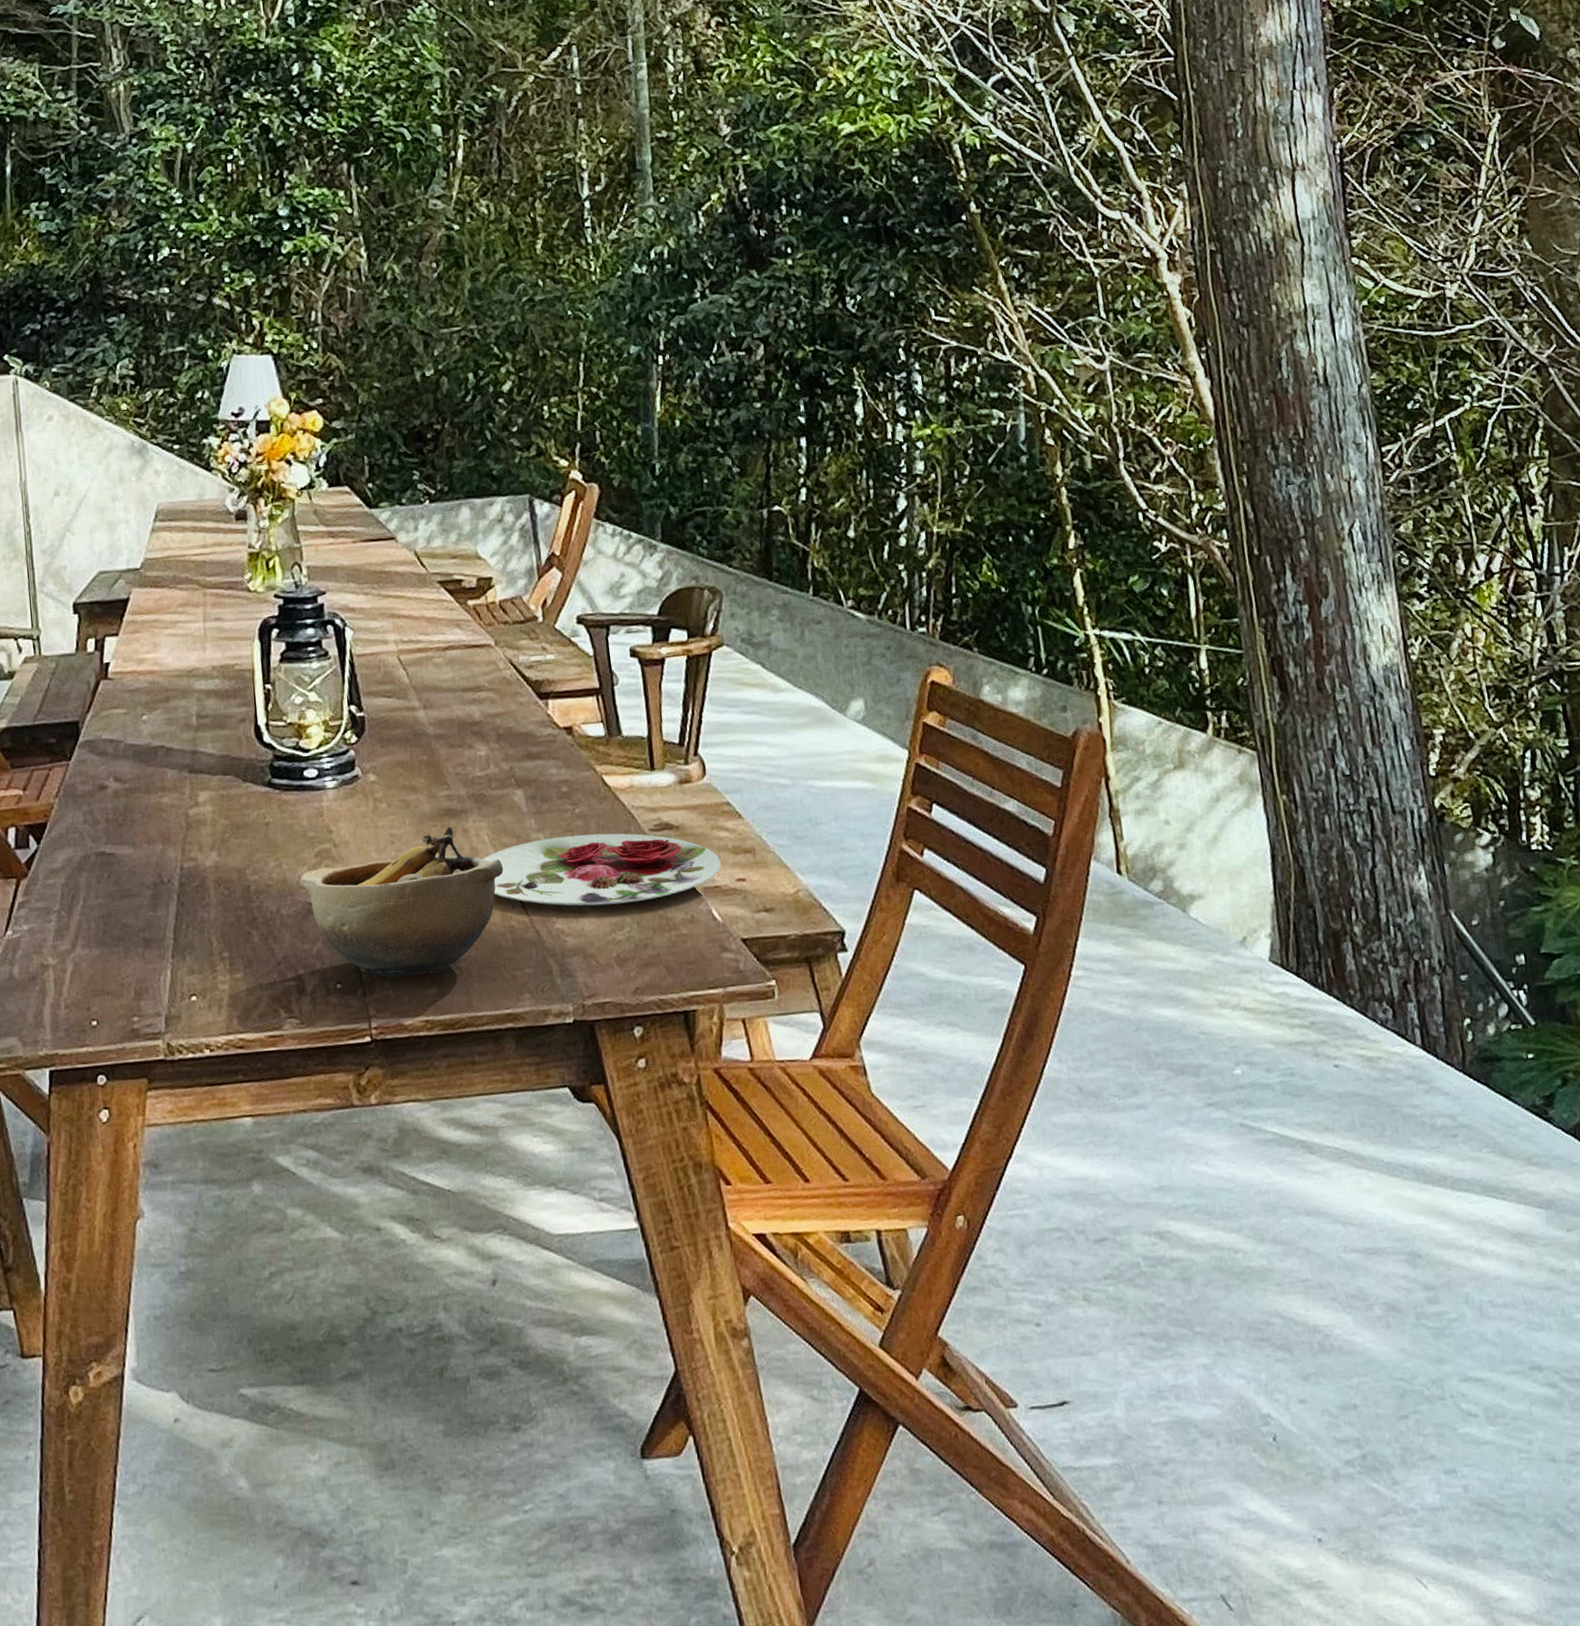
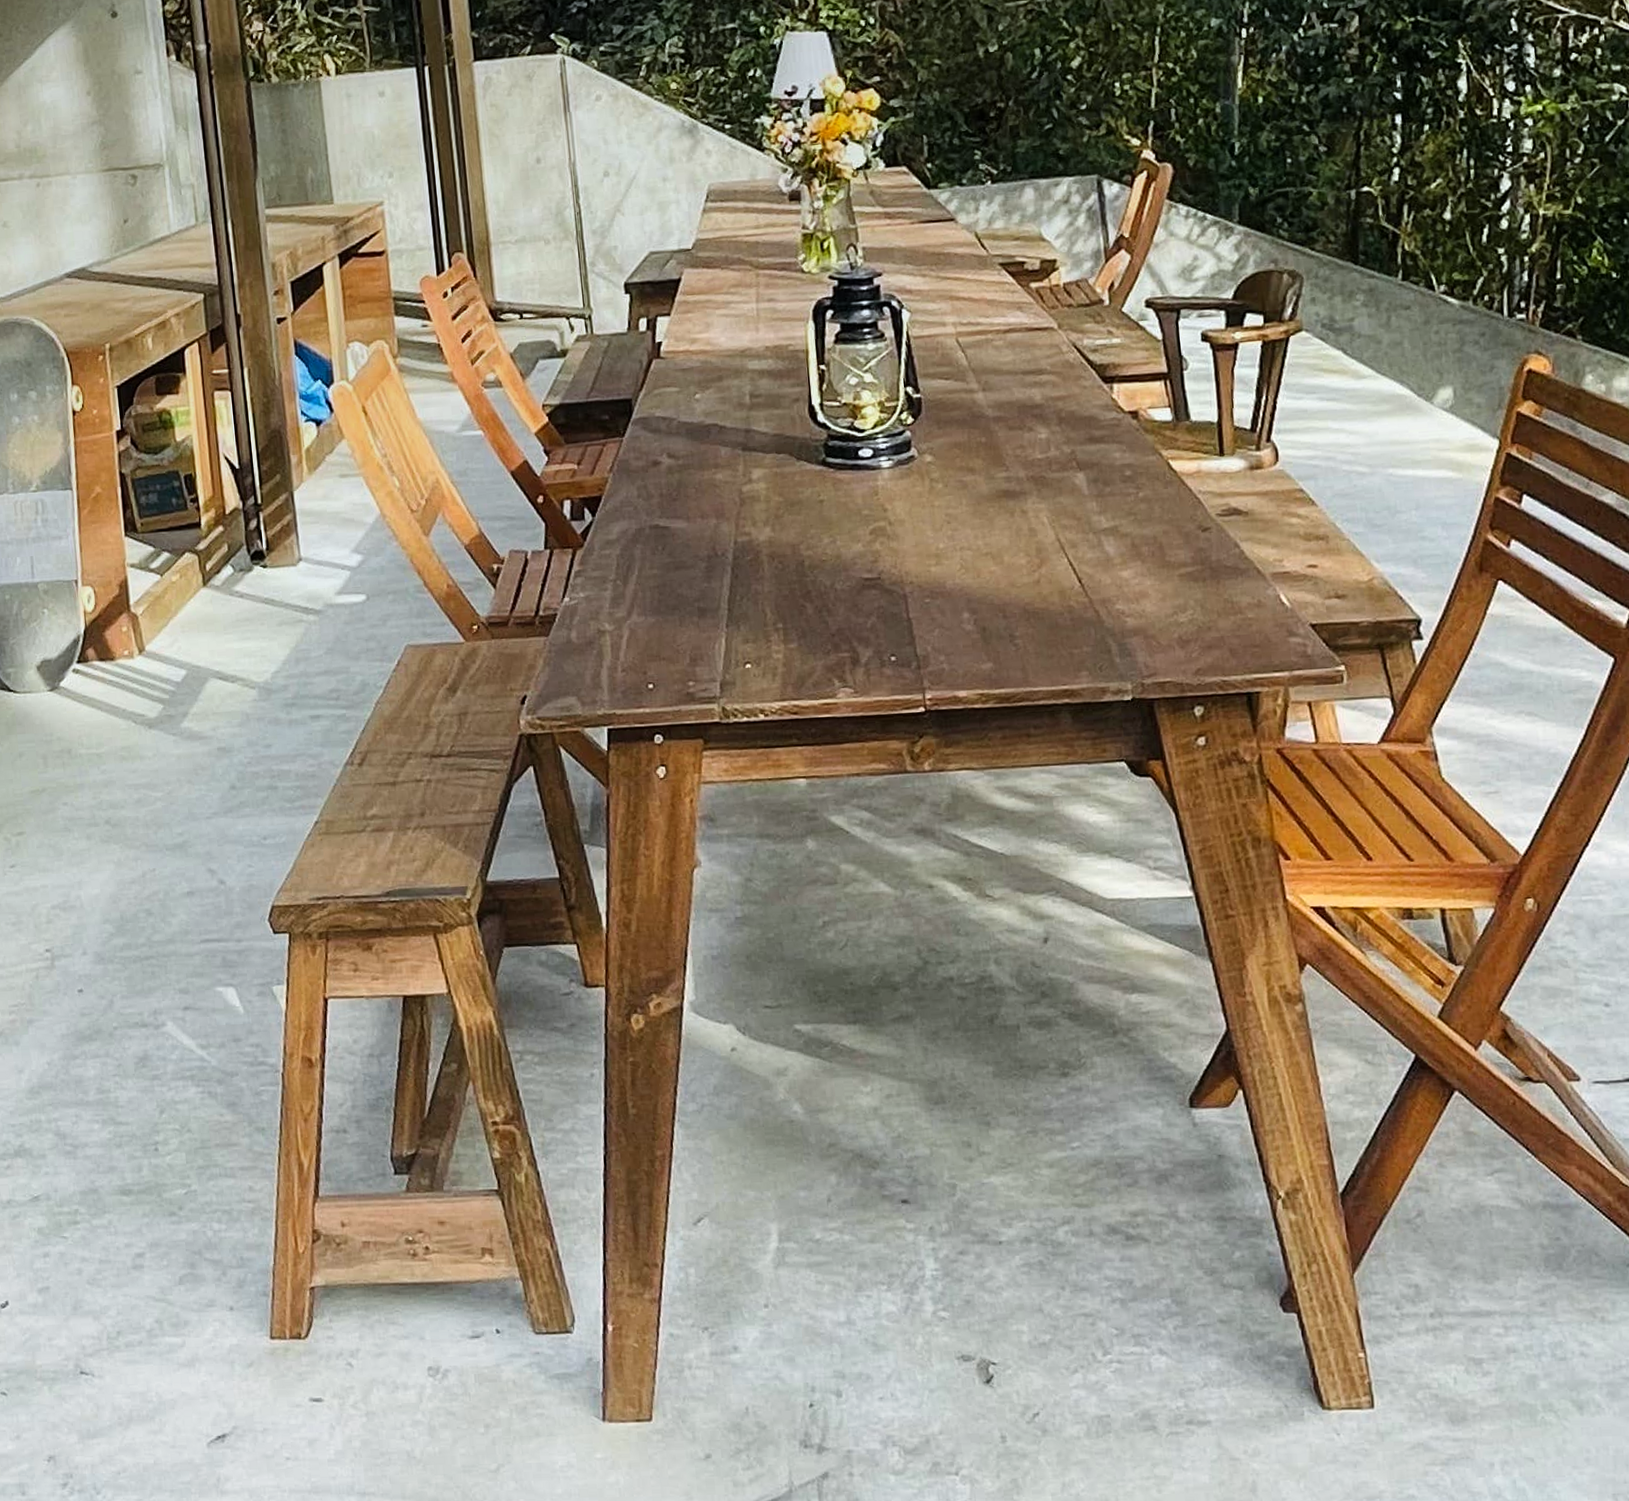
bowl: present [299,827,504,978] -> none [853,508,1063,652]
plate: present [482,833,722,907] -> none [1041,517,1292,589]

